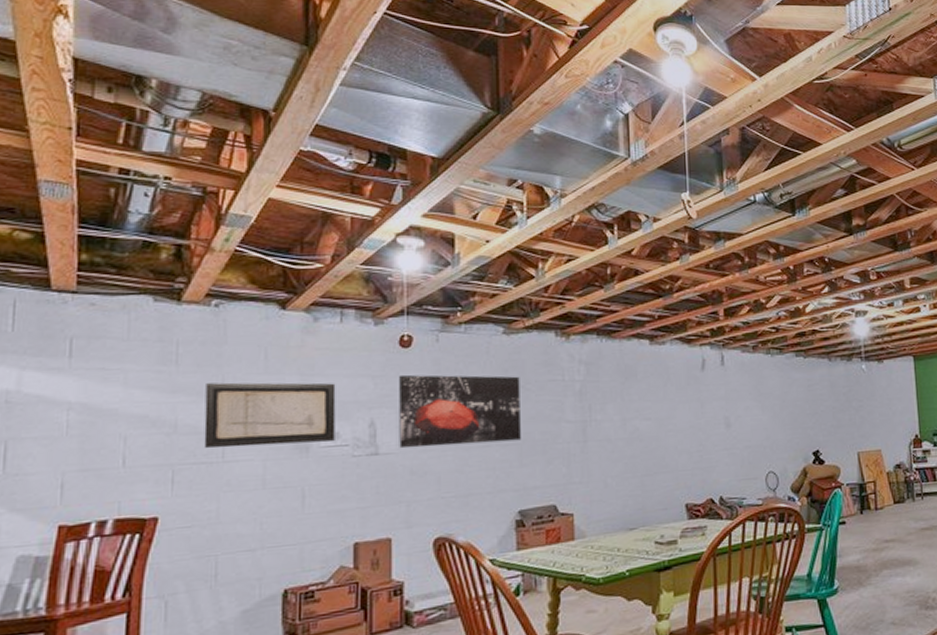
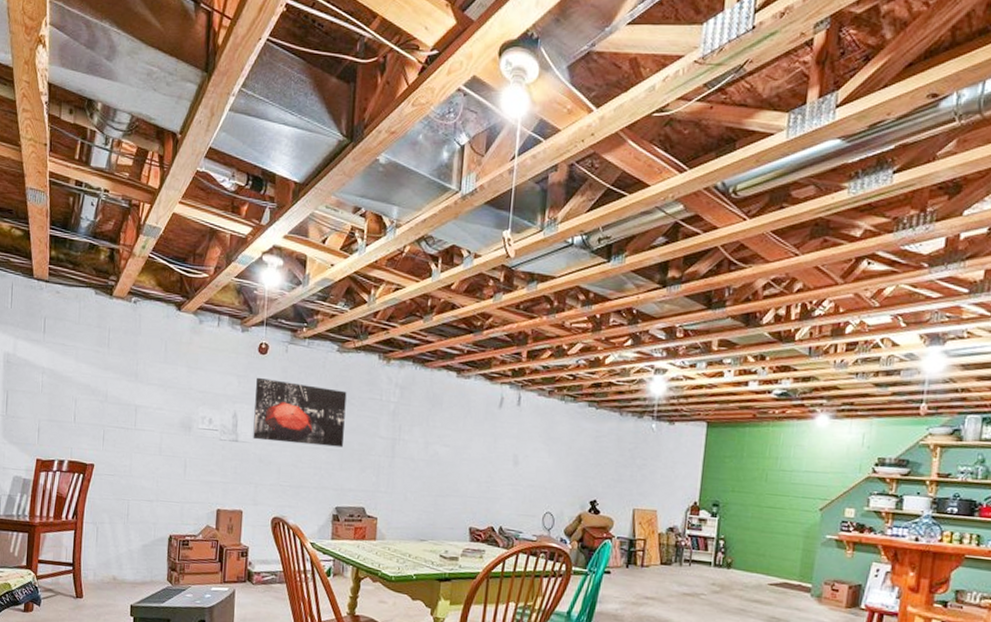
wall art: present [203,382,336,449] -> none [123,365,212,426]

